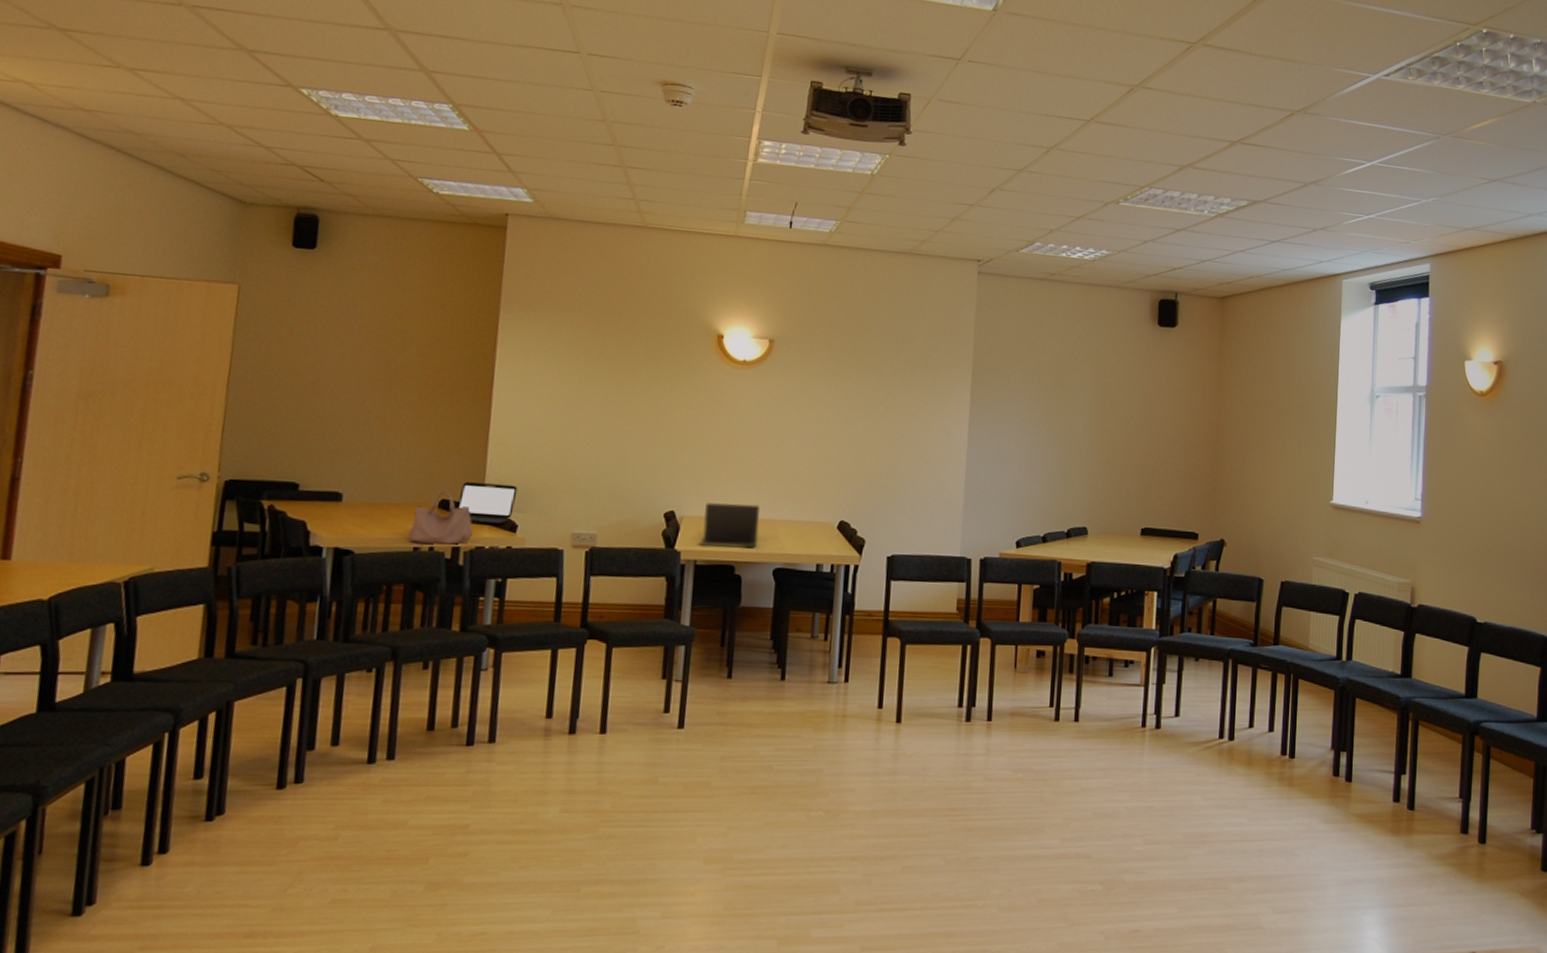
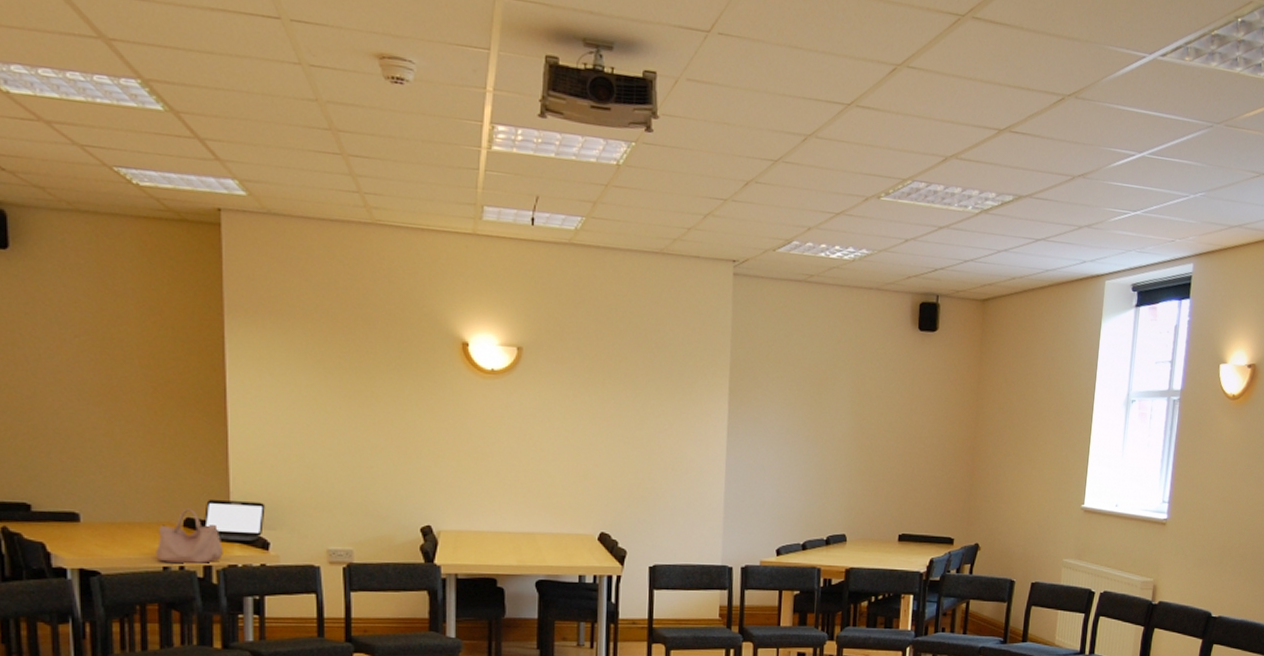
laptop computer: present [699,503,760,549] -> none [459,517,519,561]

